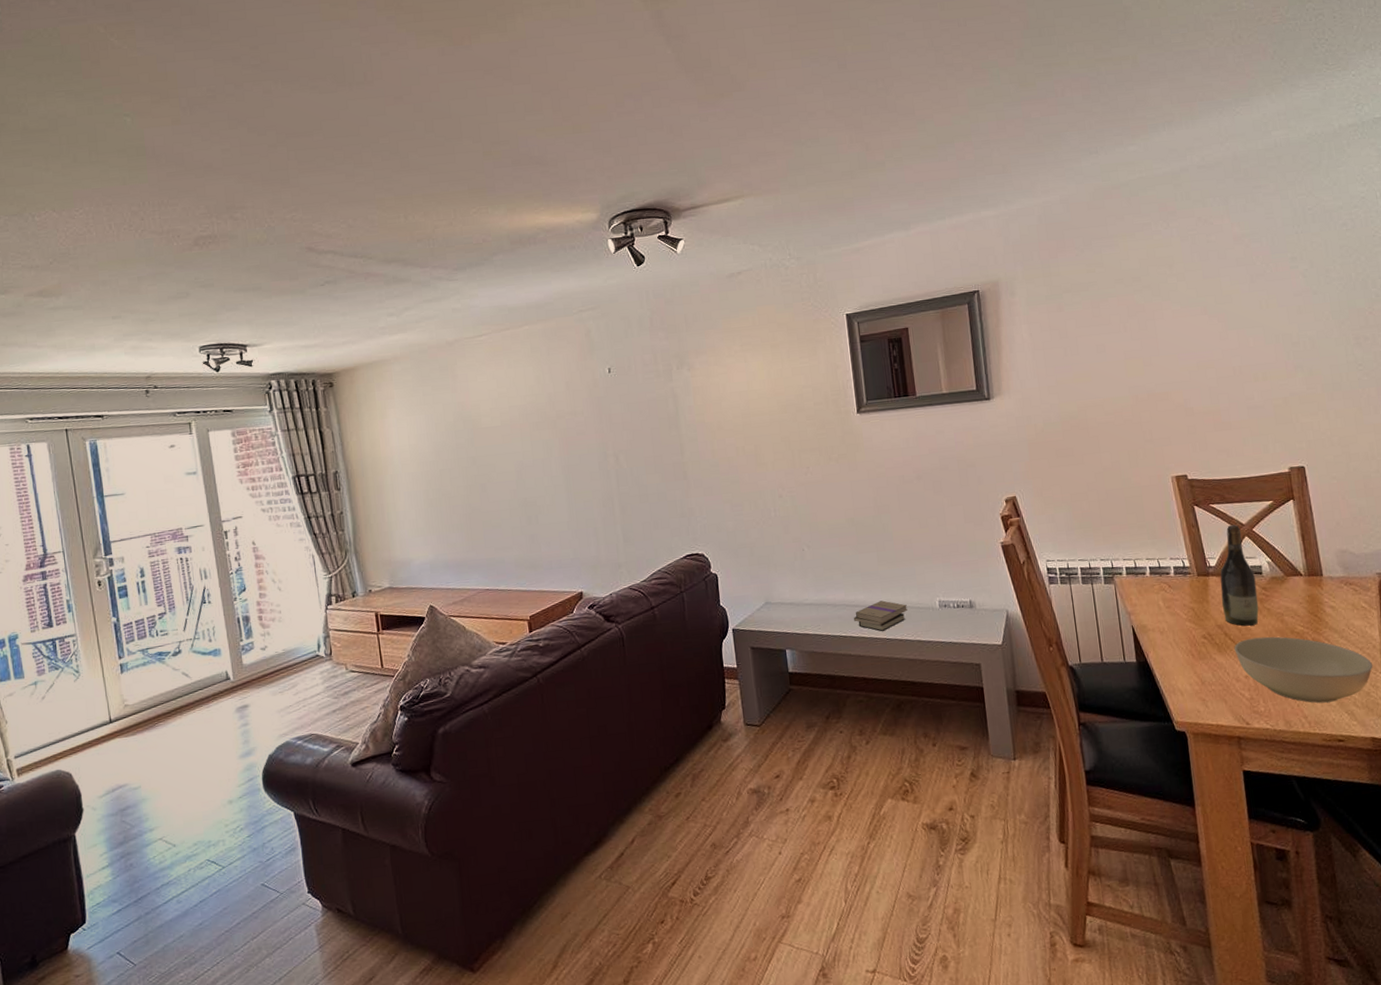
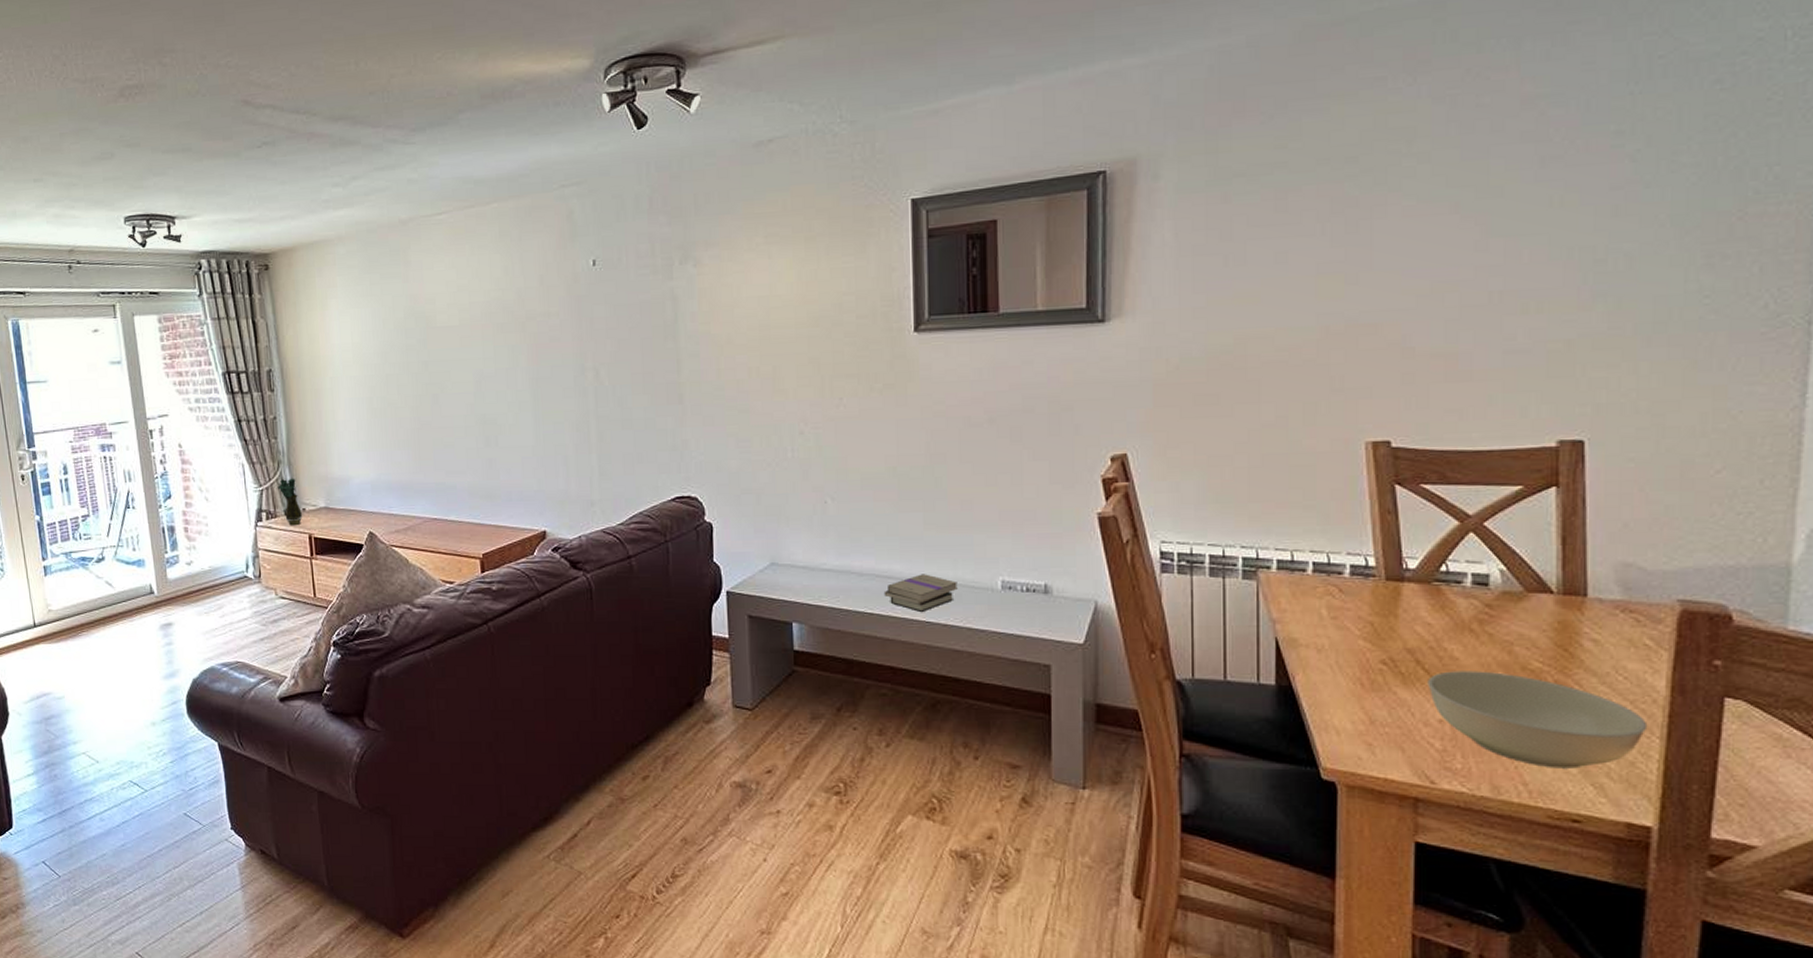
vase: none [346,563,370,607] -> present [278,476,303,526]
wine bottle: present [1220,525,1259,626] -> none [1417,515,1476,654]

